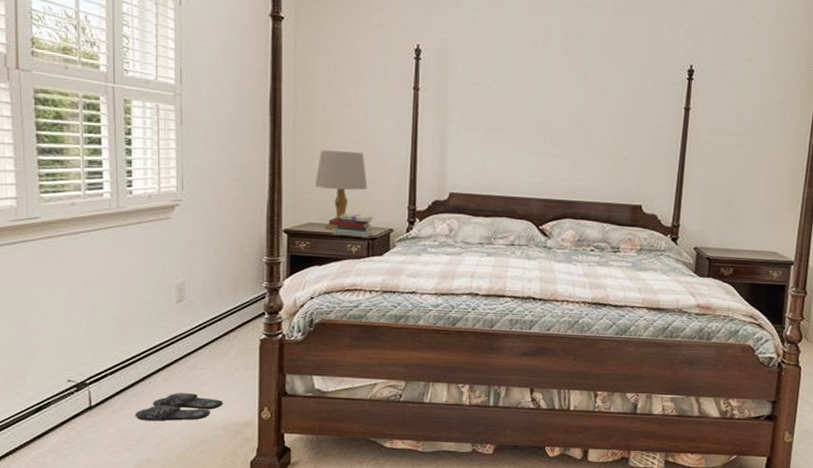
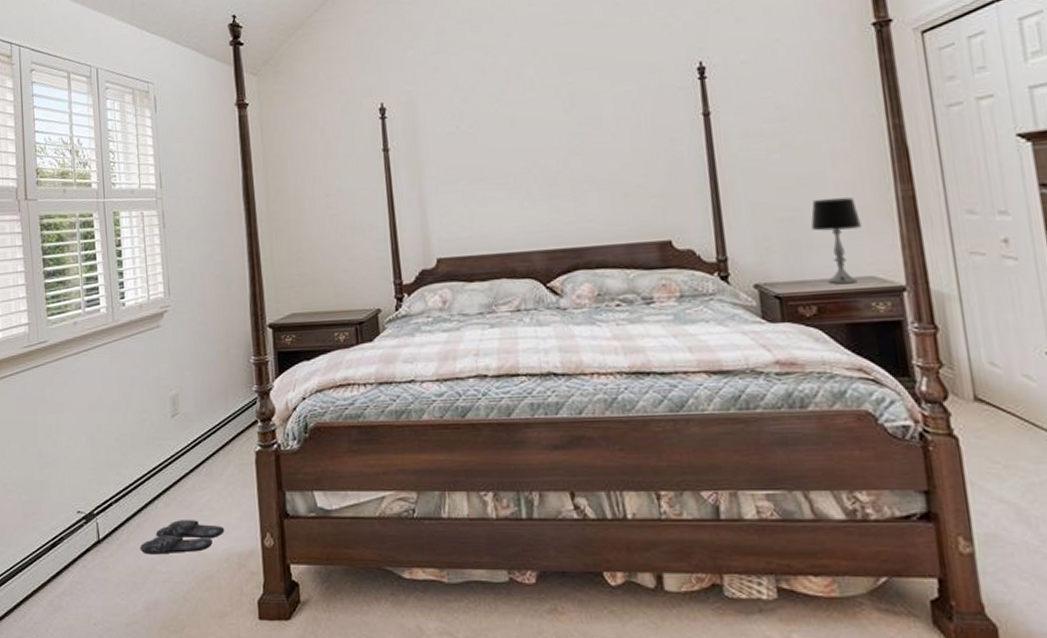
table lamp: present [314,150,368,230] -> none [294,228,348,319]
books: present [328,212,373,239] -> none [312,296,360,325]
table lamp: none [742,190,776,255] -> present [810,197,862,285]

